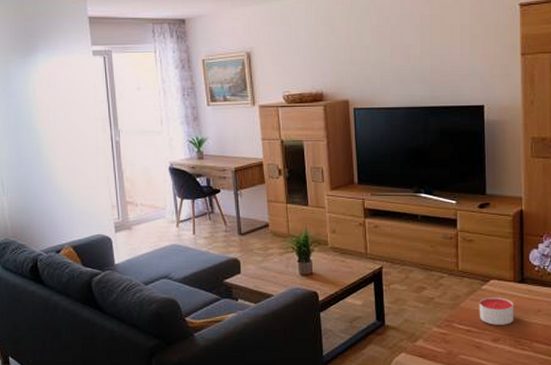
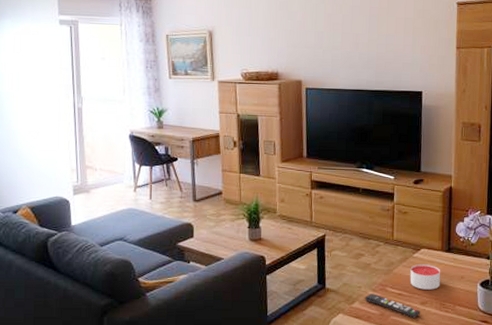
remote control: none [429,330,493,356] -> present [364,293,421,318]

